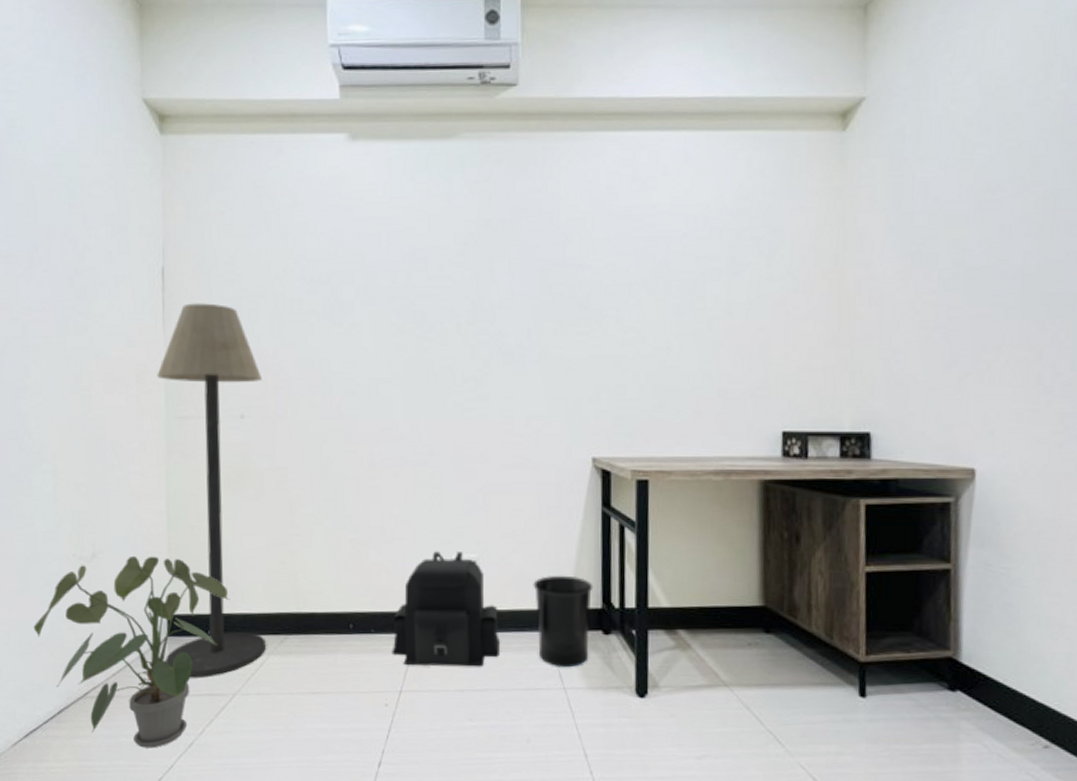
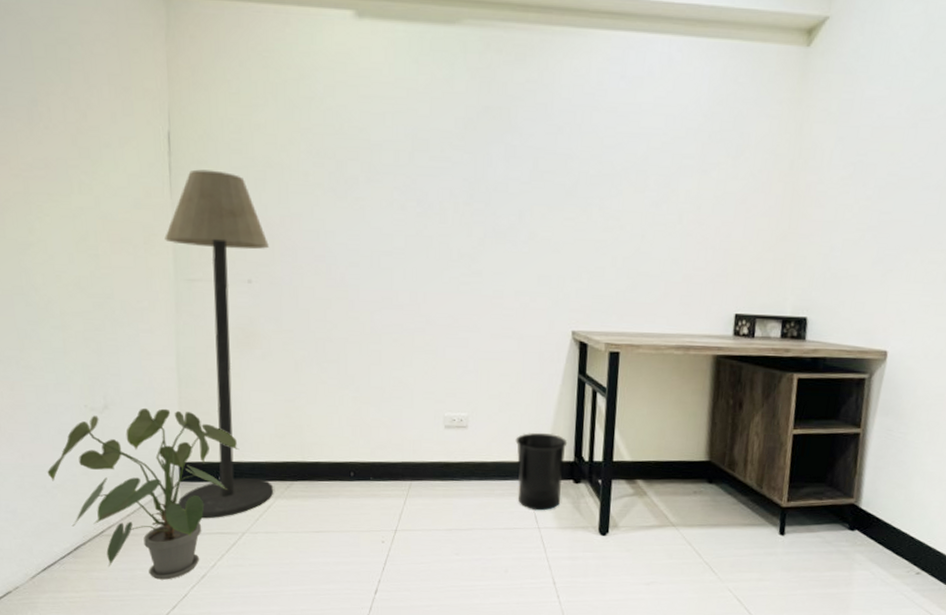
backpack: present [392,551,501,667] -> none [388,410,486,510]

